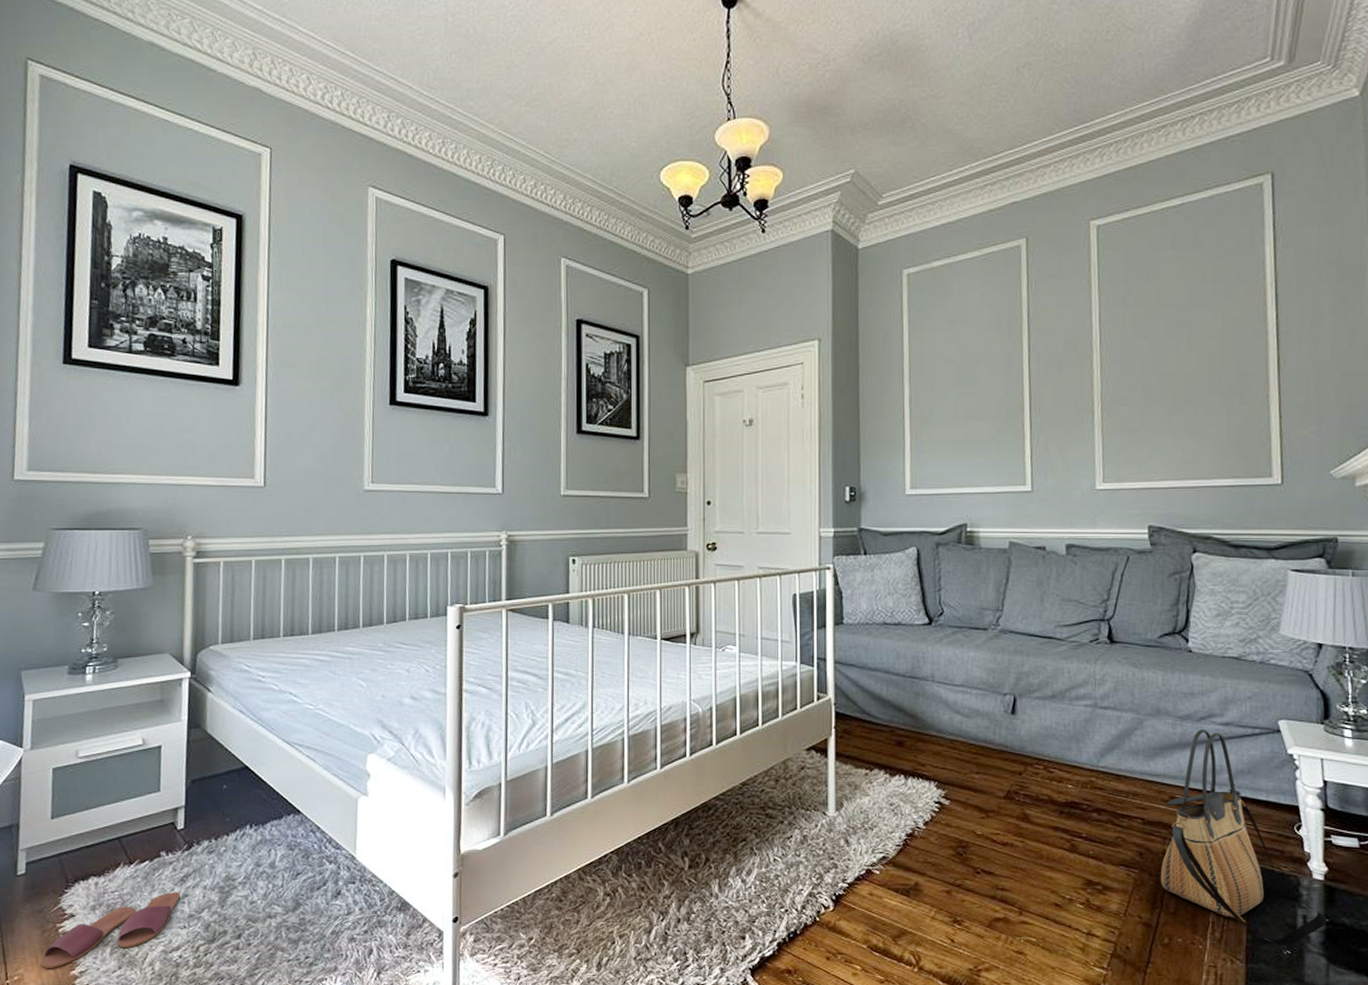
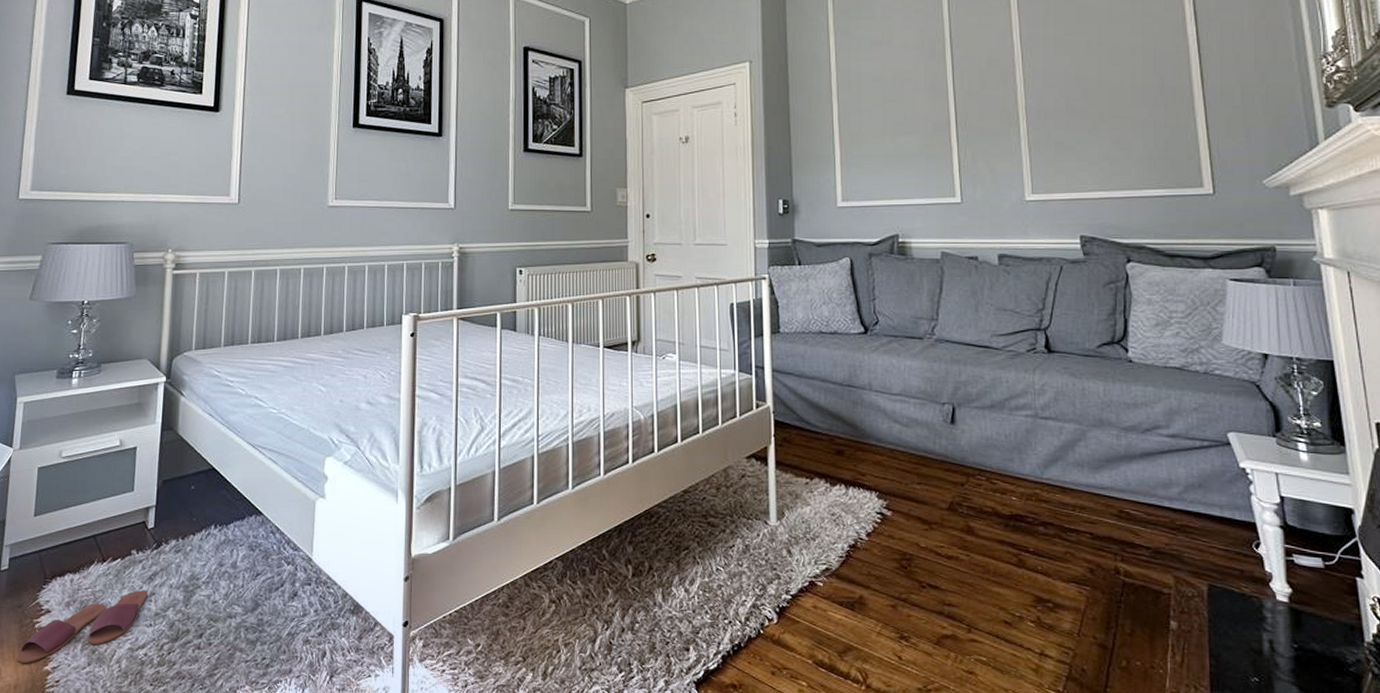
tote bag: present [1160,729,1327,946] -> none [1113,441,1295,672]

